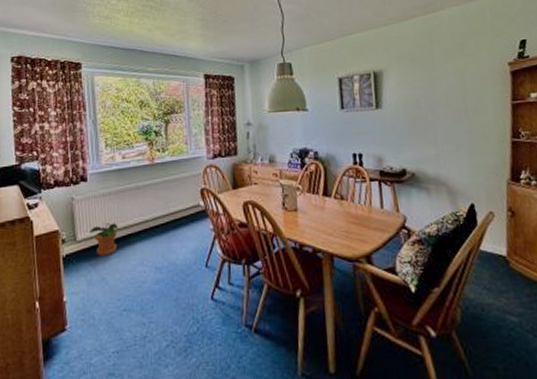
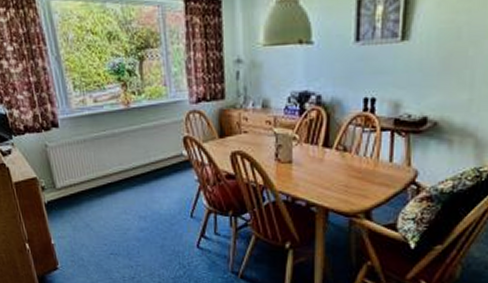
potted plant: present [89,223,118,256] -> none [68,171,98,203]

